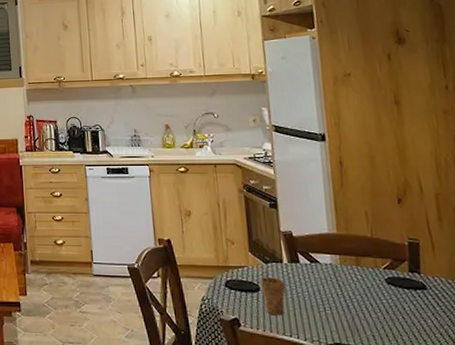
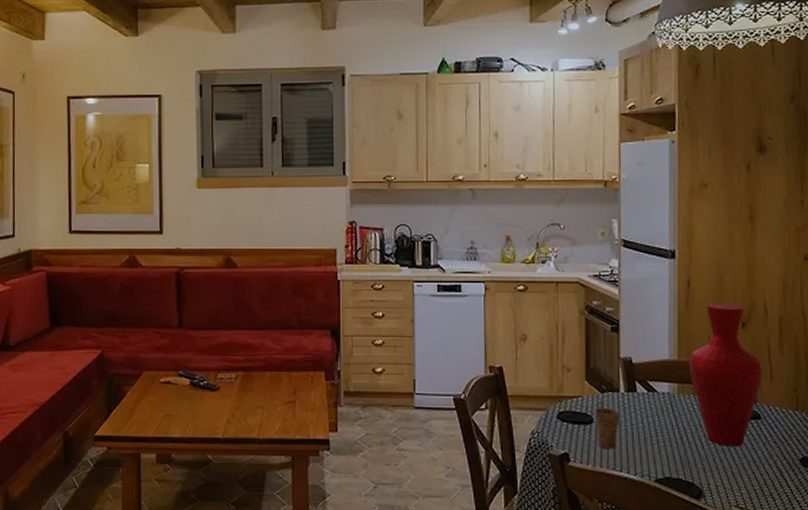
vase: none [348,181,425,315] -> present [688,303,763,447]

